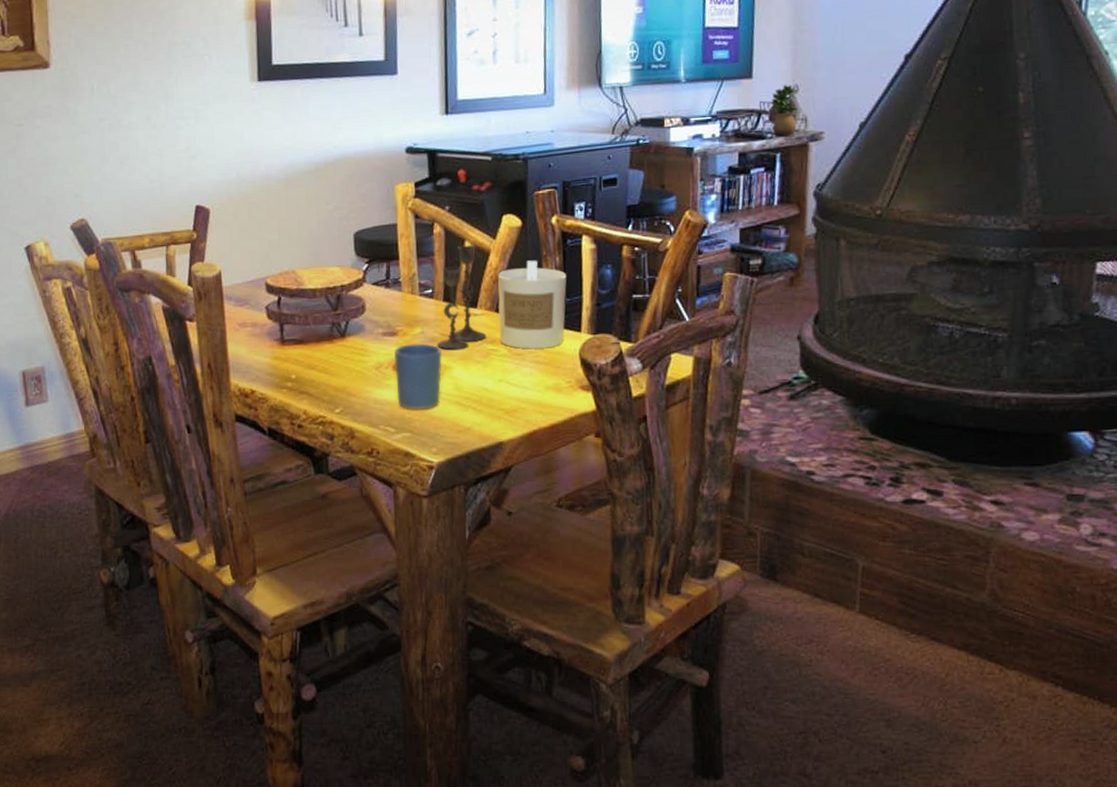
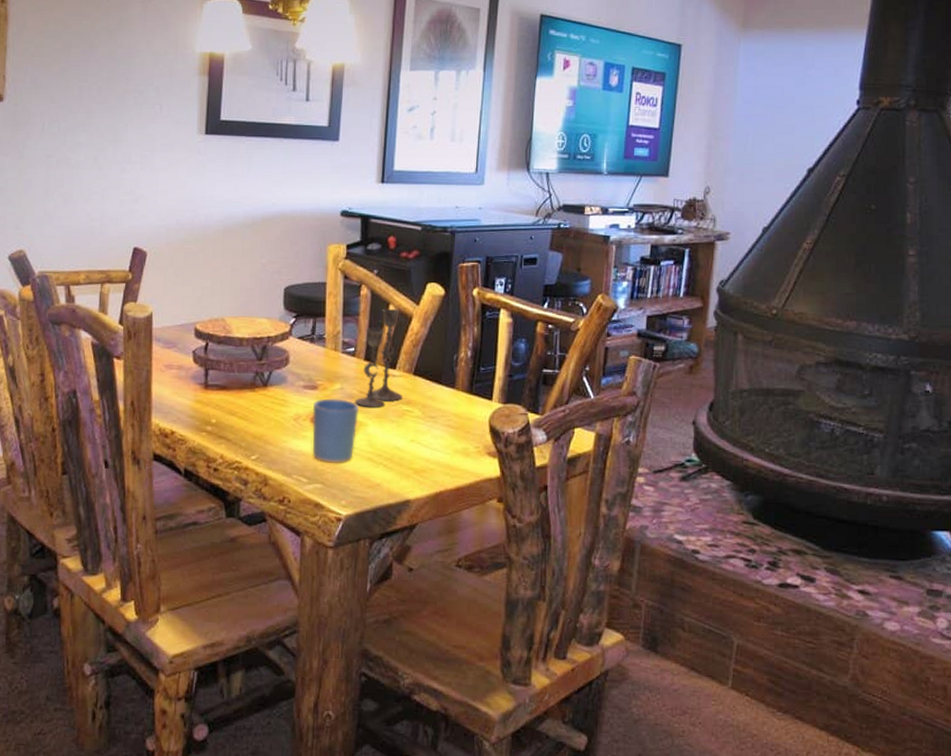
candle: present [497,260,567,349] -> none [414,328,484,414]
potted plant: present [771,84,797,138] -> none [683,185,709,235]

